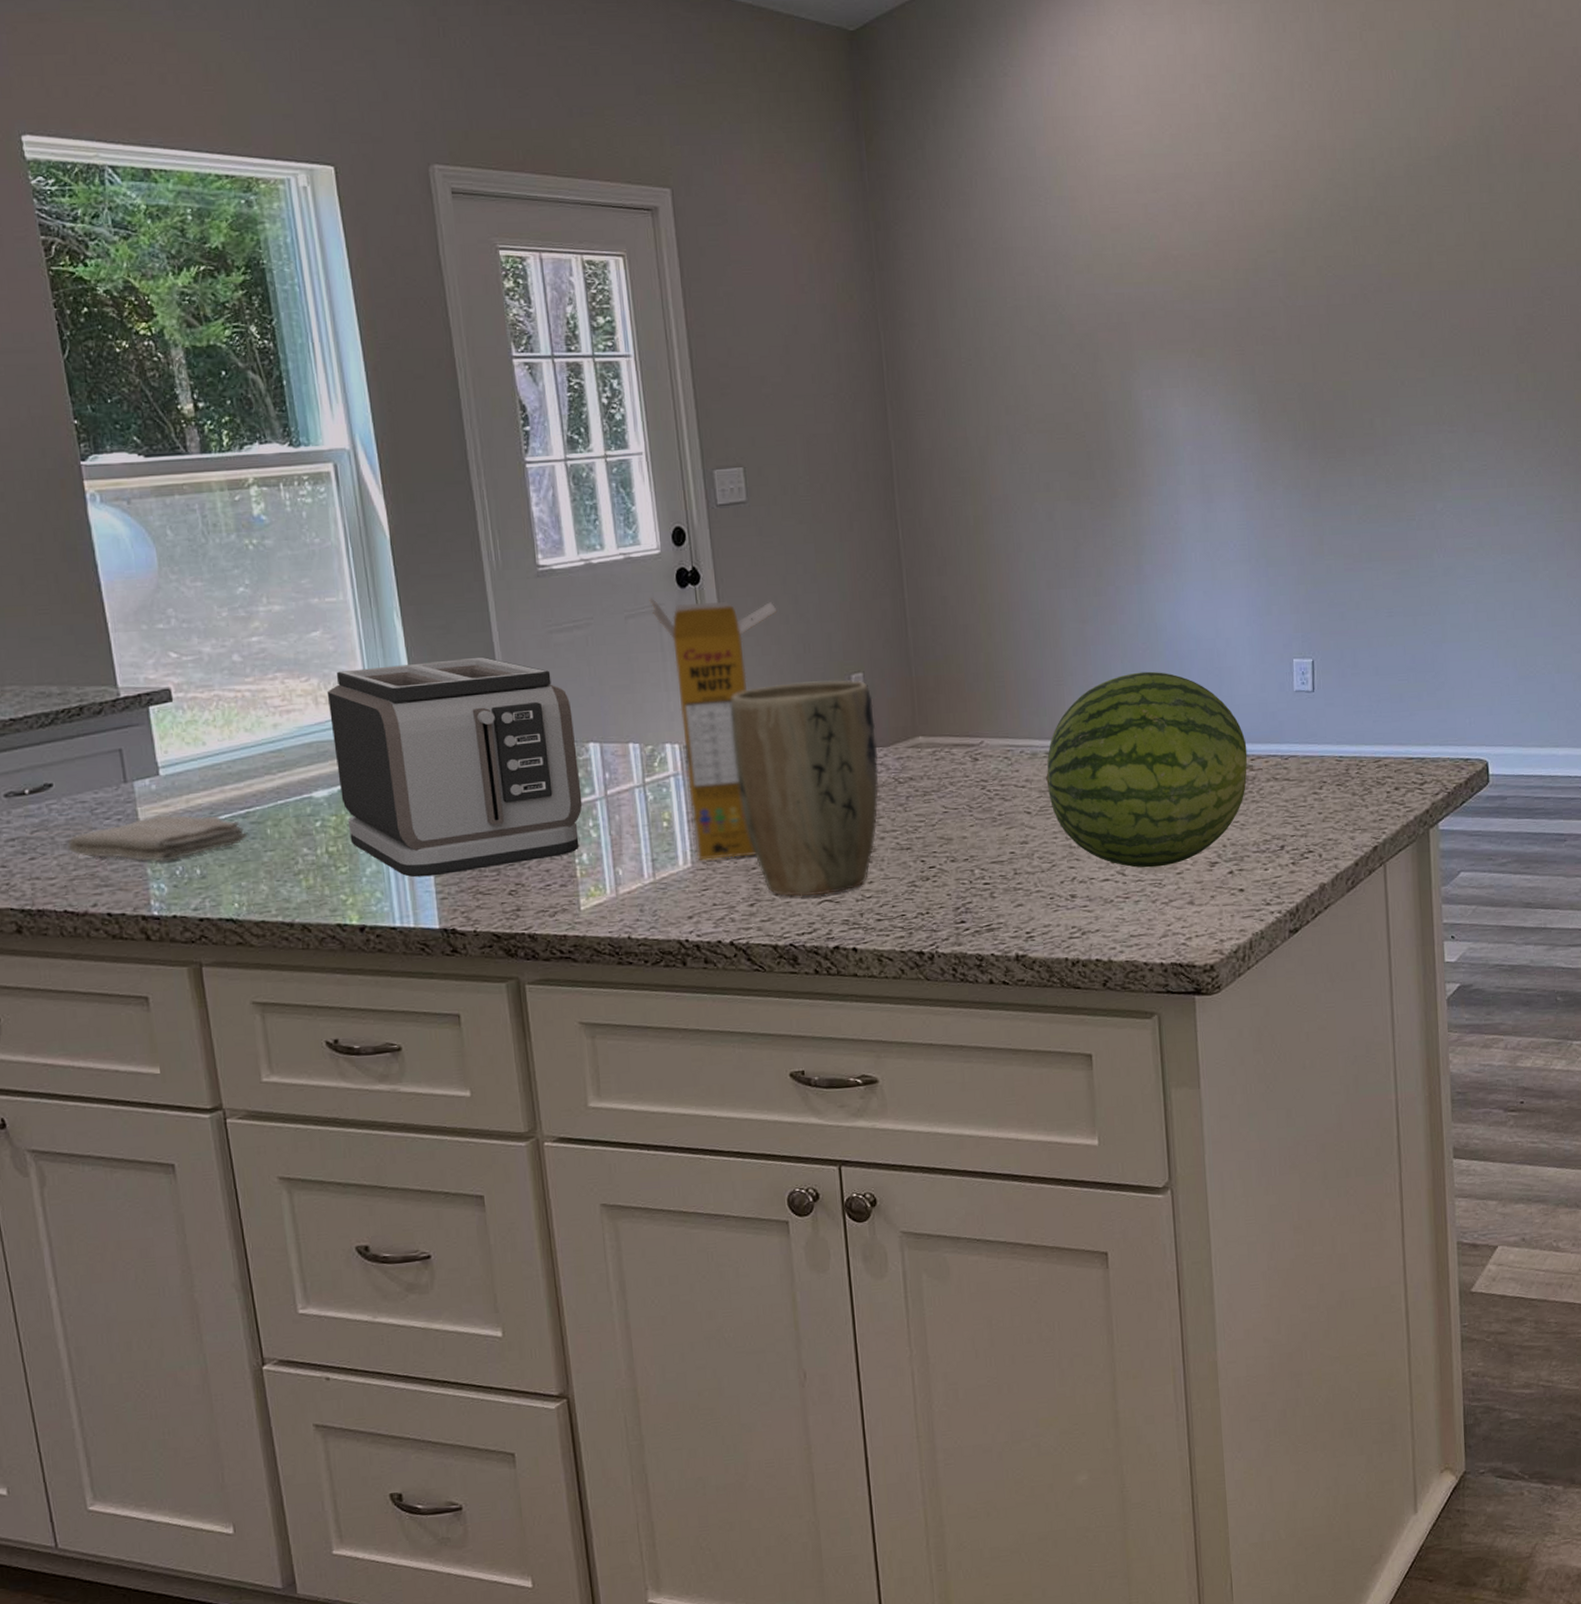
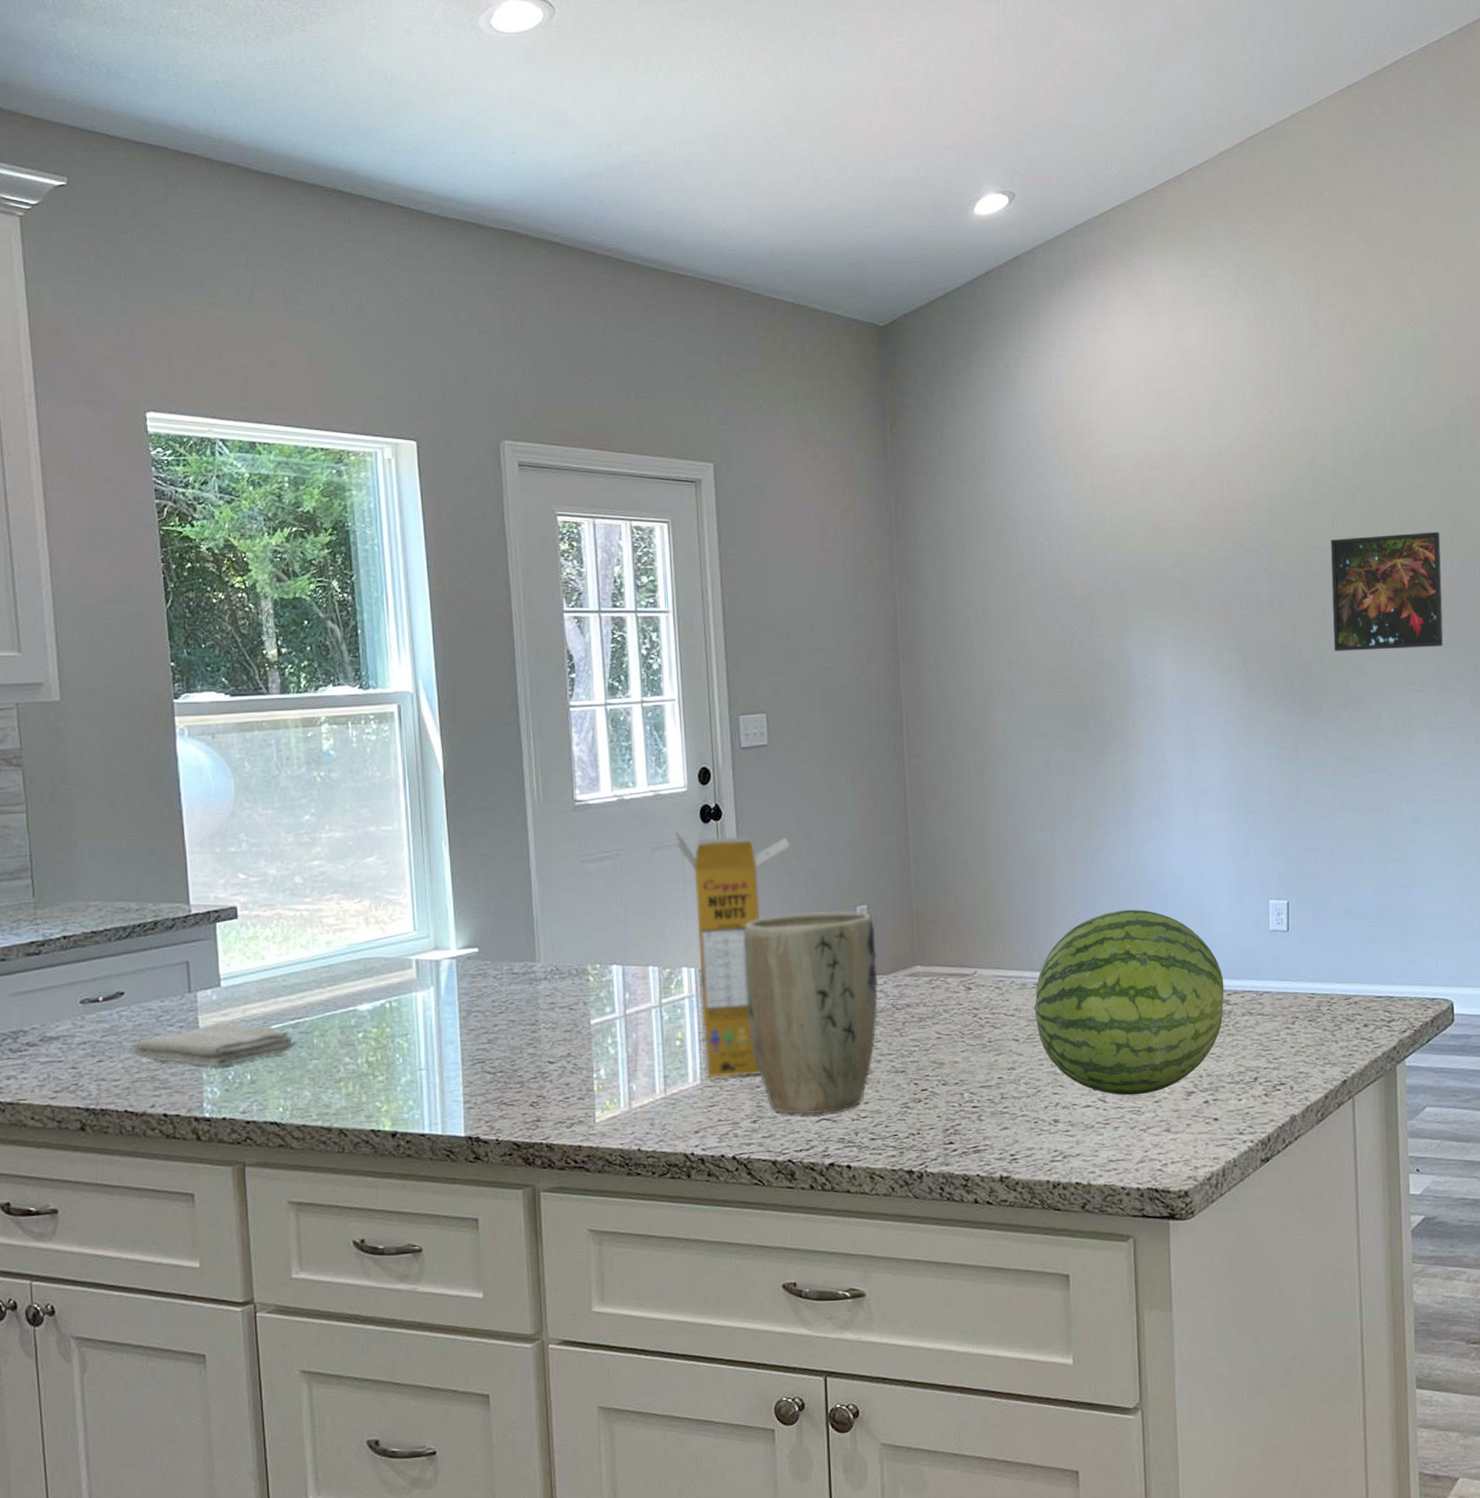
toaster: present [326,656,582,877] -> none [377,883,603,1088]
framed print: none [1352,257,1475,390] -> present [1331,531,1444,651]

